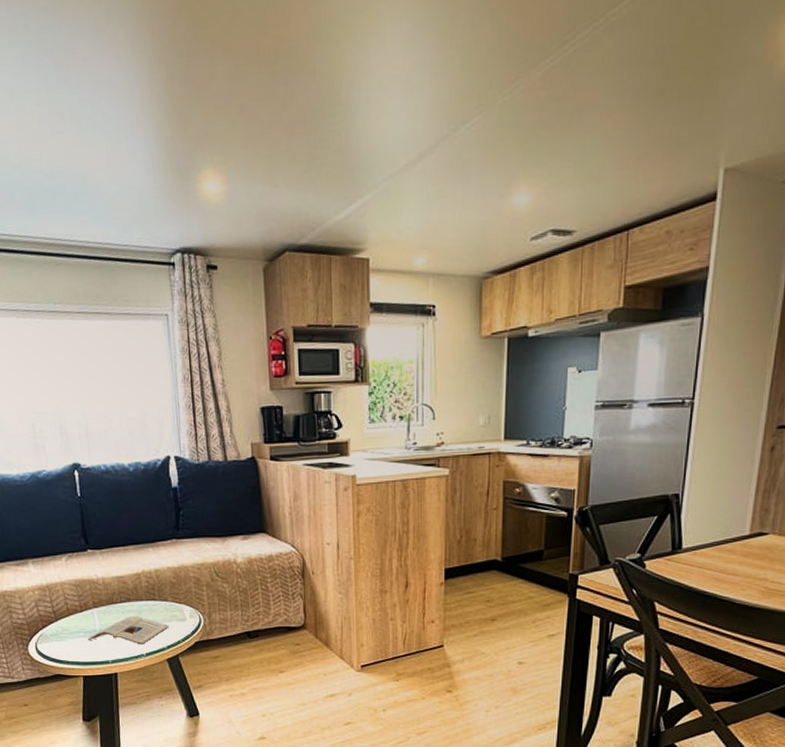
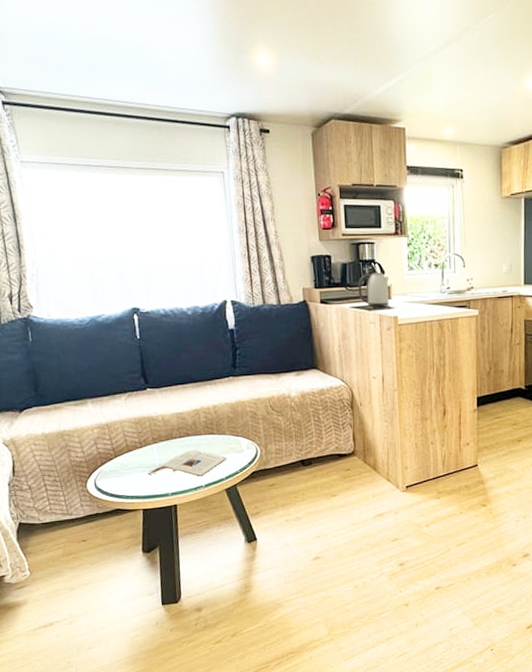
kettle: none [312,425,347,465] -> present [358,272,389,307]

